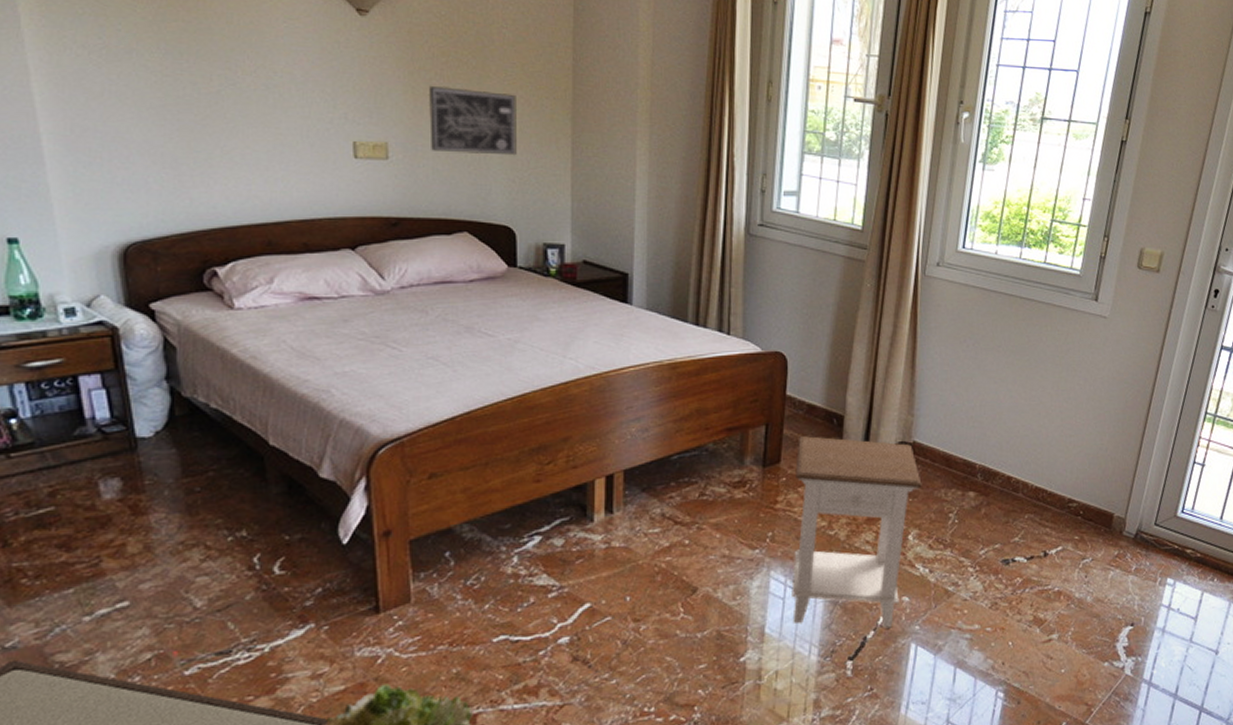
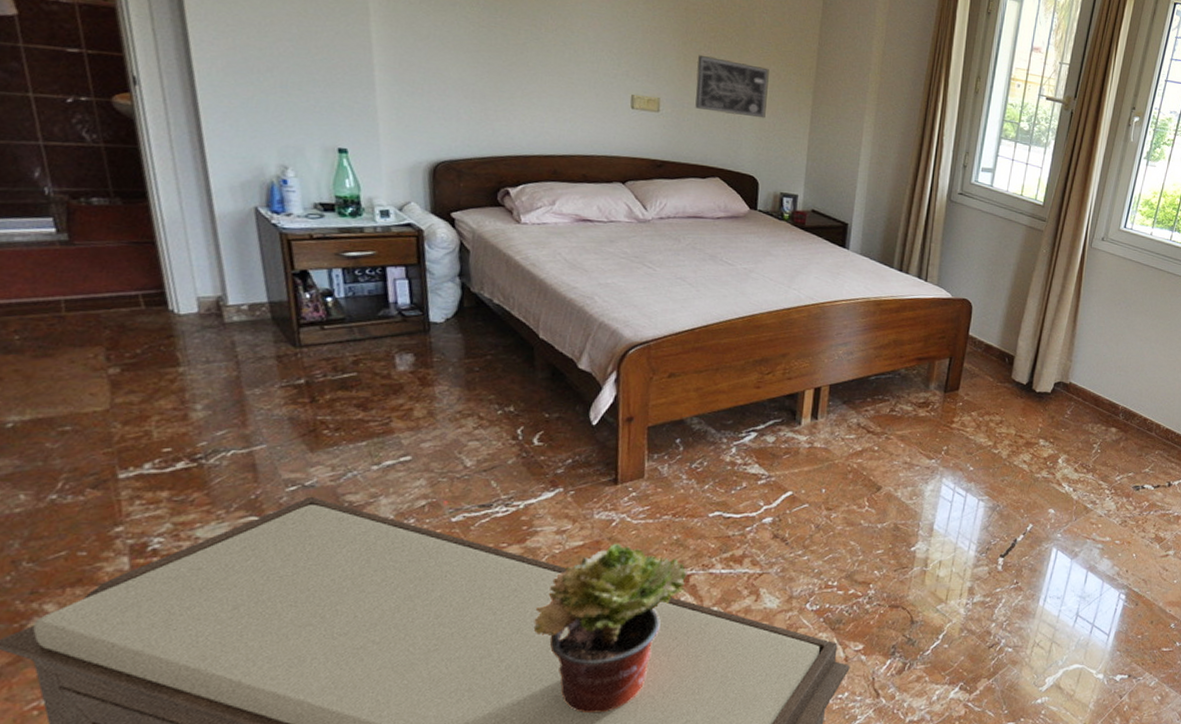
nightstand: present [792,436,922,629] -> none [957,370,1074,534]

